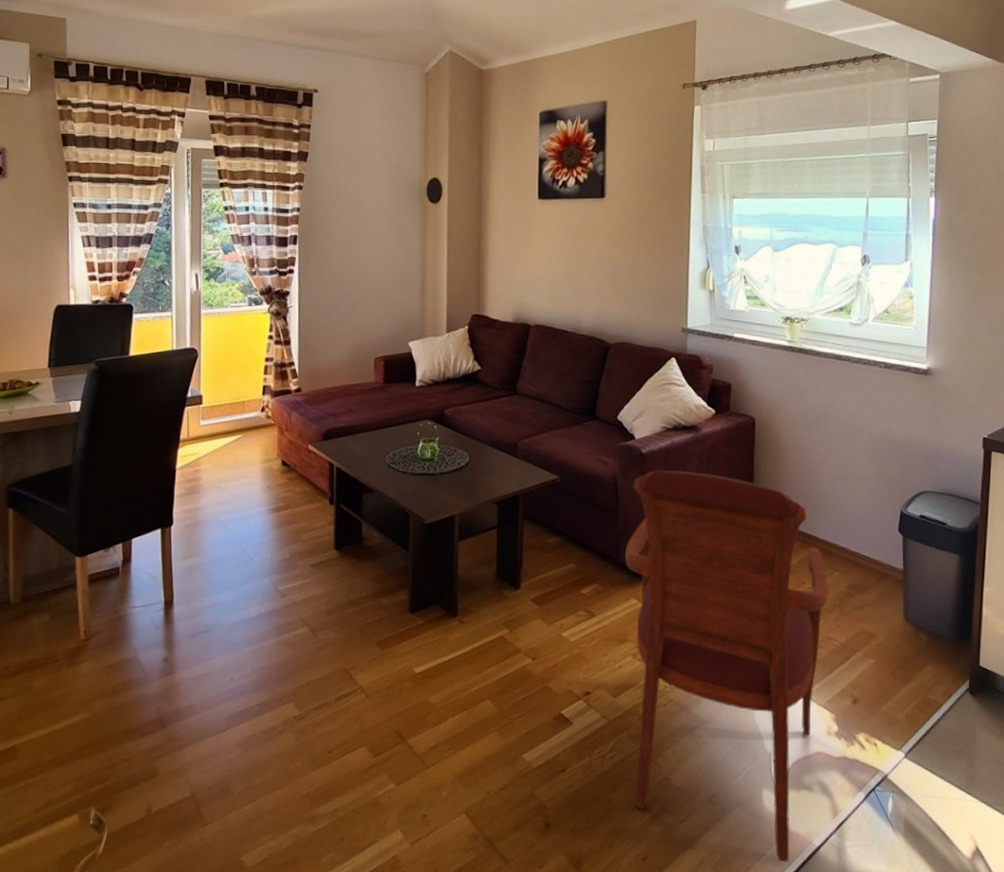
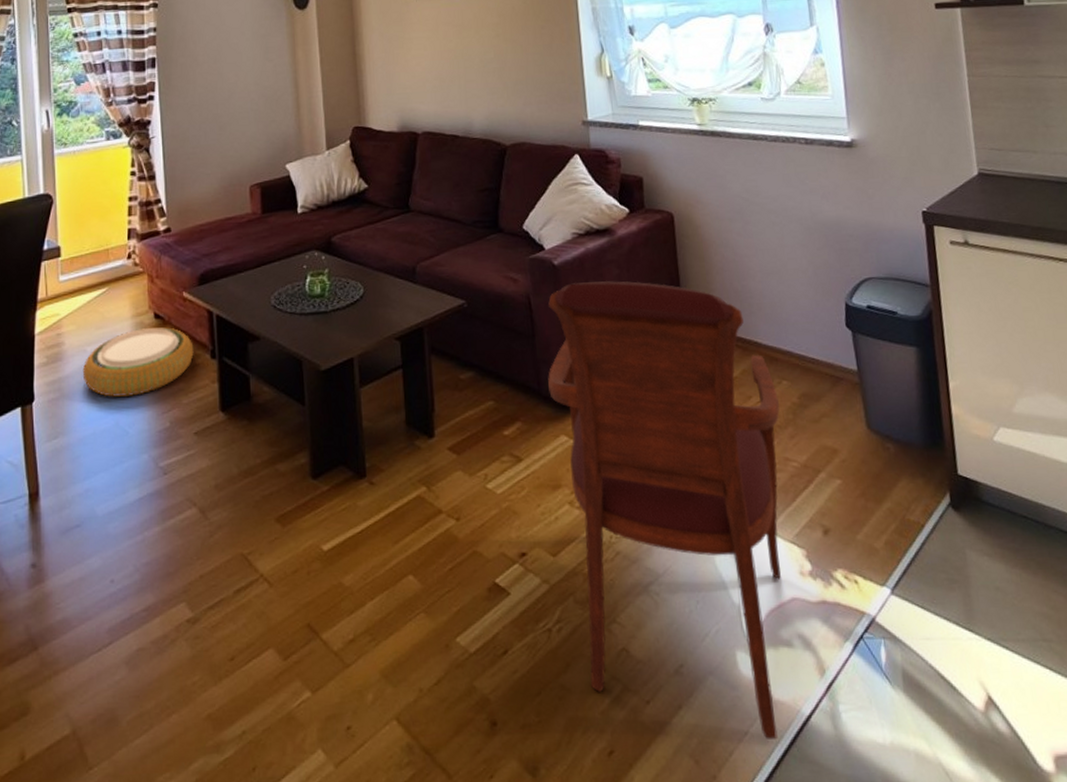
woven basket: none [216,472,315,529] -> present [82,327,194,398]

